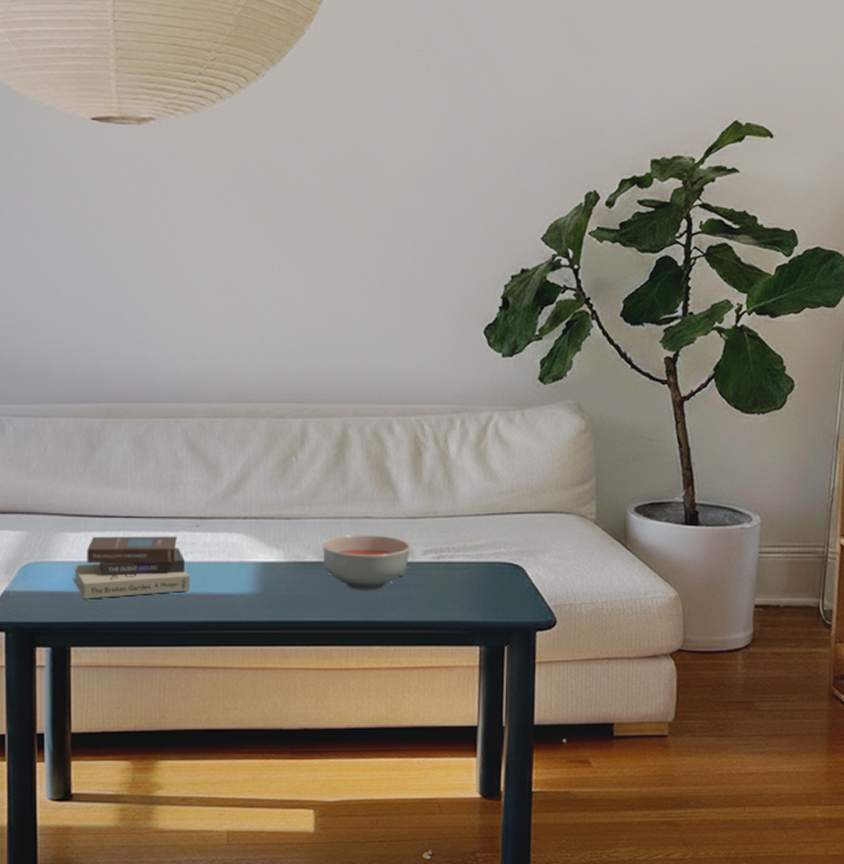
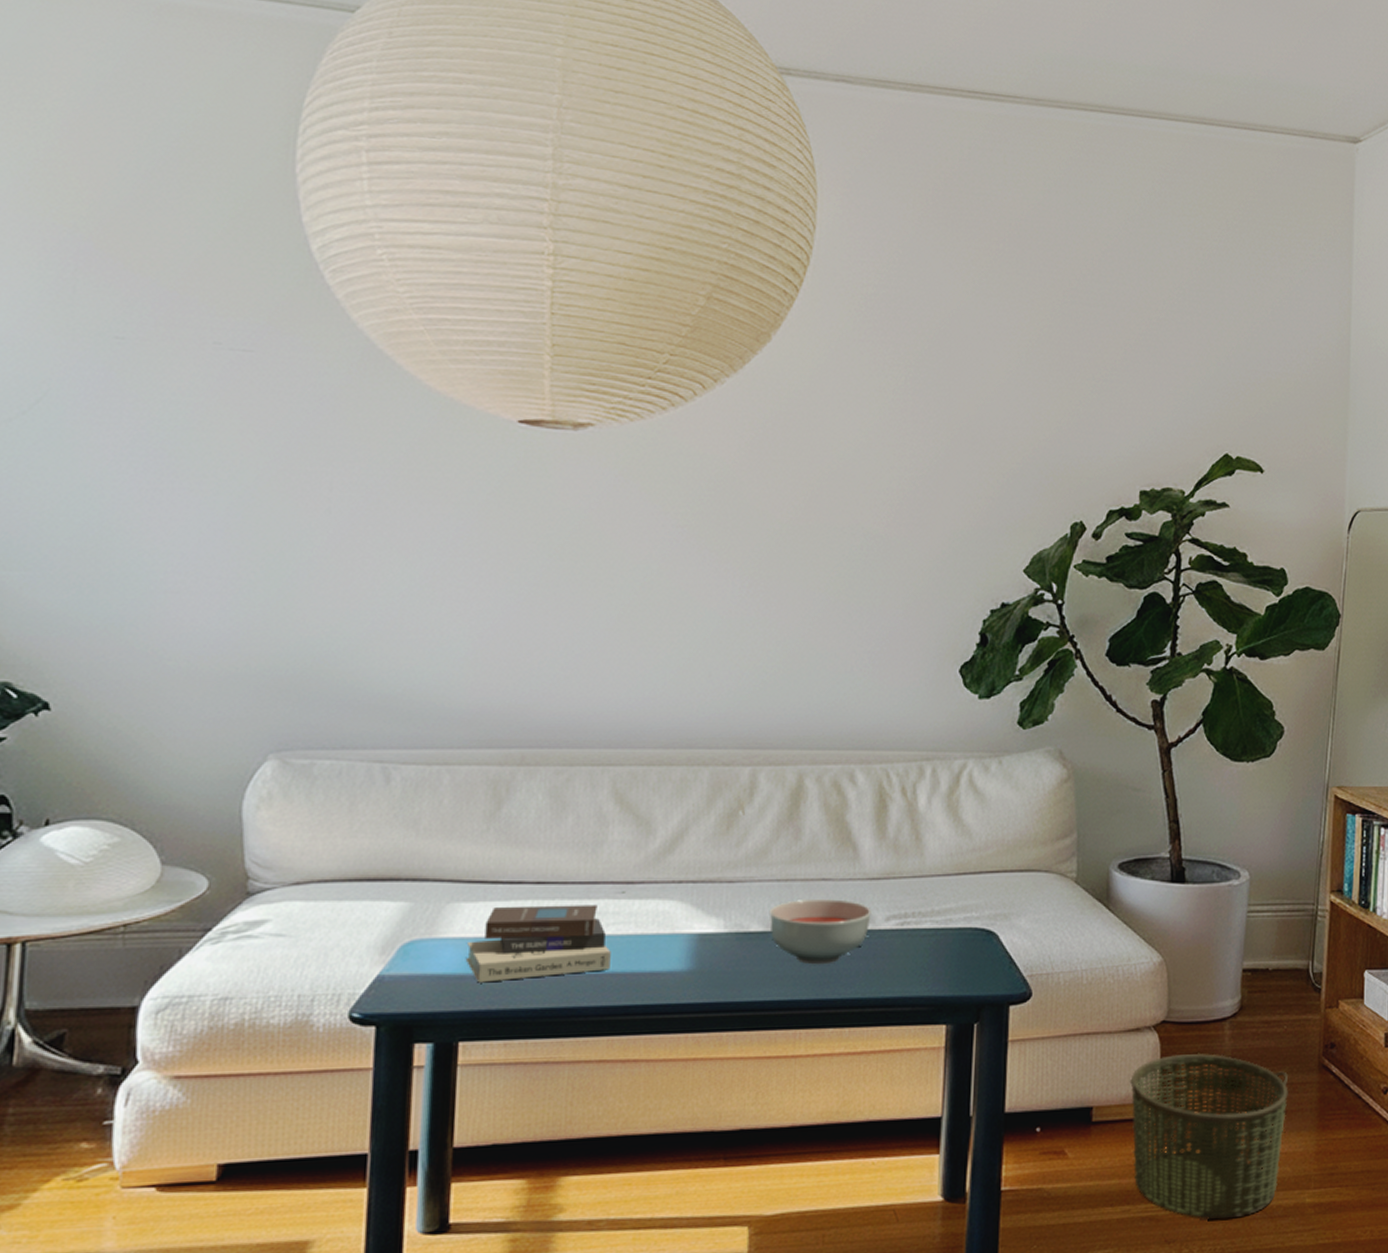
basket: none [647,680,800,828] -> present [1129,1054,1289,1220]

